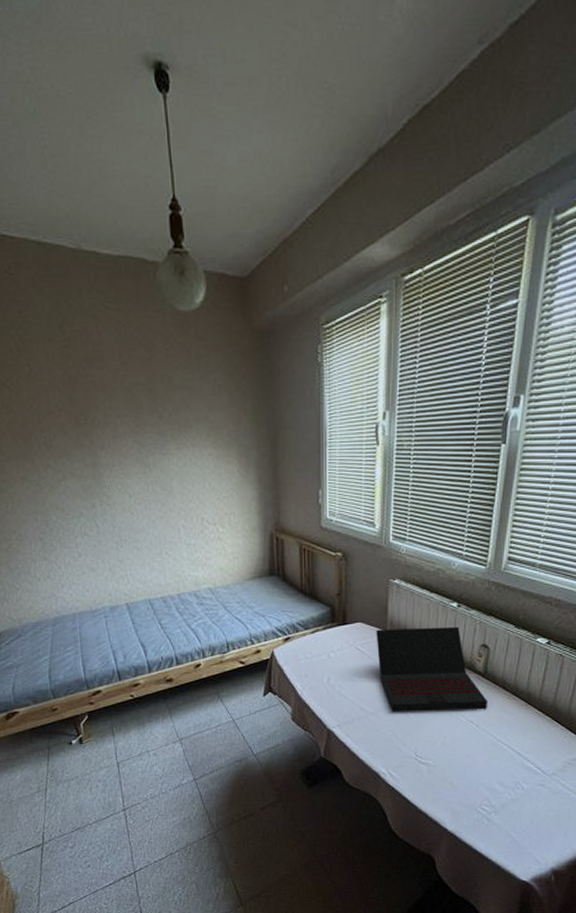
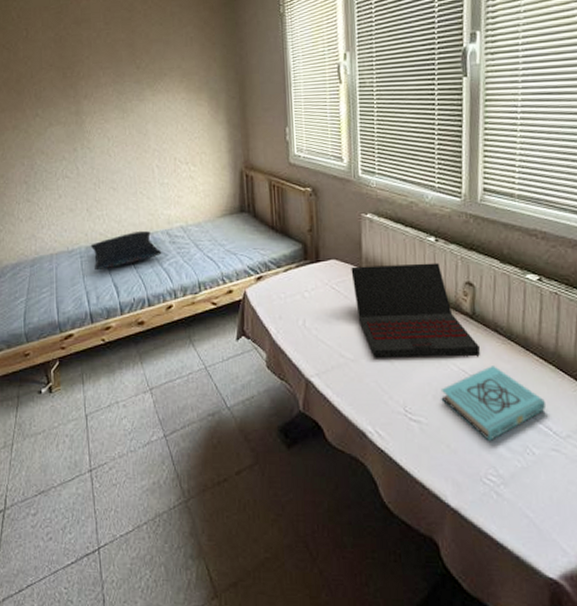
pillow: none [115,592,190,631] -> present [90,231,162,271]
book: none [449,717,539,779] -> present [440,366,547,441]

